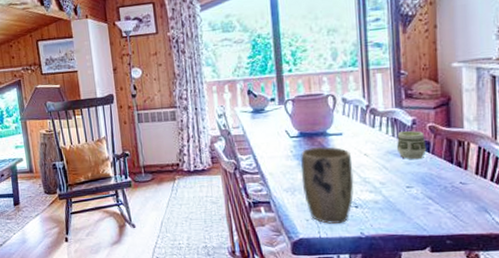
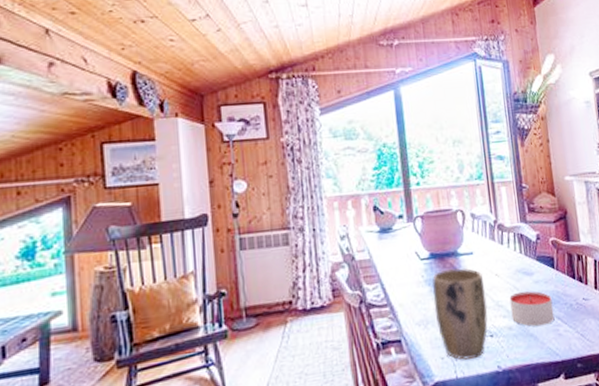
candle: none [377,171,425,203] -> present [509,291,555,327]
cup: present [396,130,427,160] -> none [524,246,552,278]

